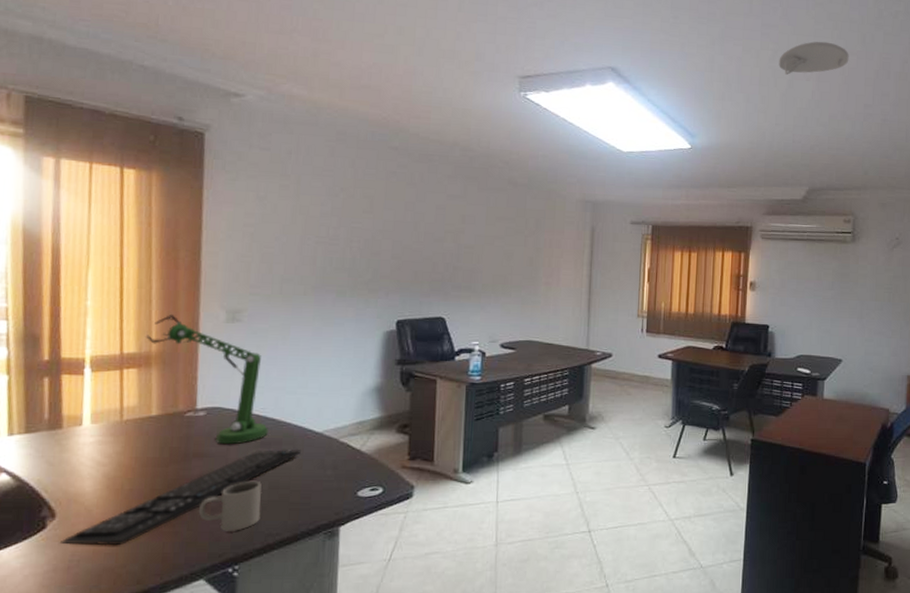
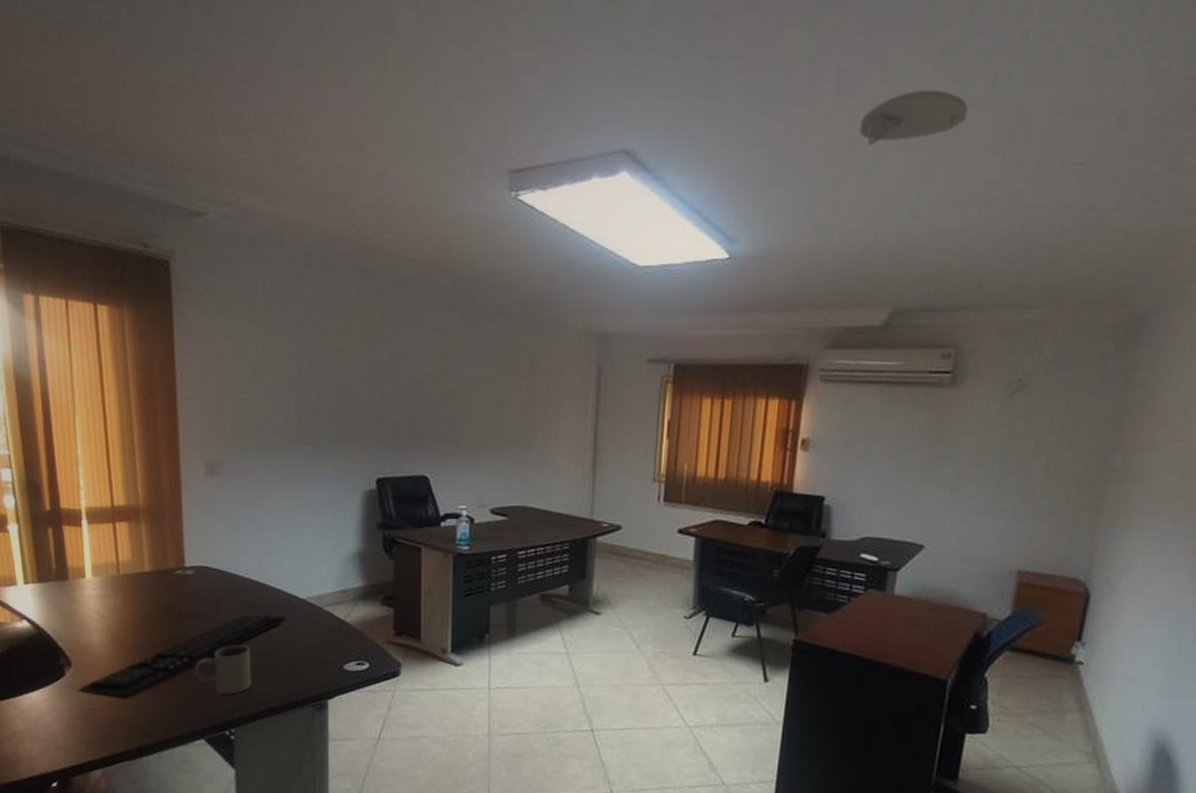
desk lamp: present [145,313,268,445] -> none [132,465,253,606]

